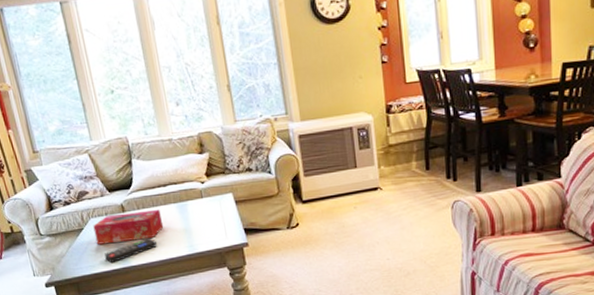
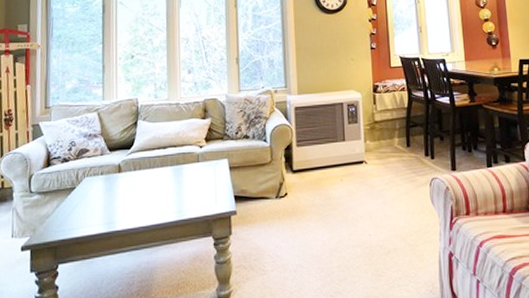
tissue box: present [93,209,164,245] -> none [85,171,156,206]
remote control: present [104,238,157,263] -> none [91,201,146,226]

